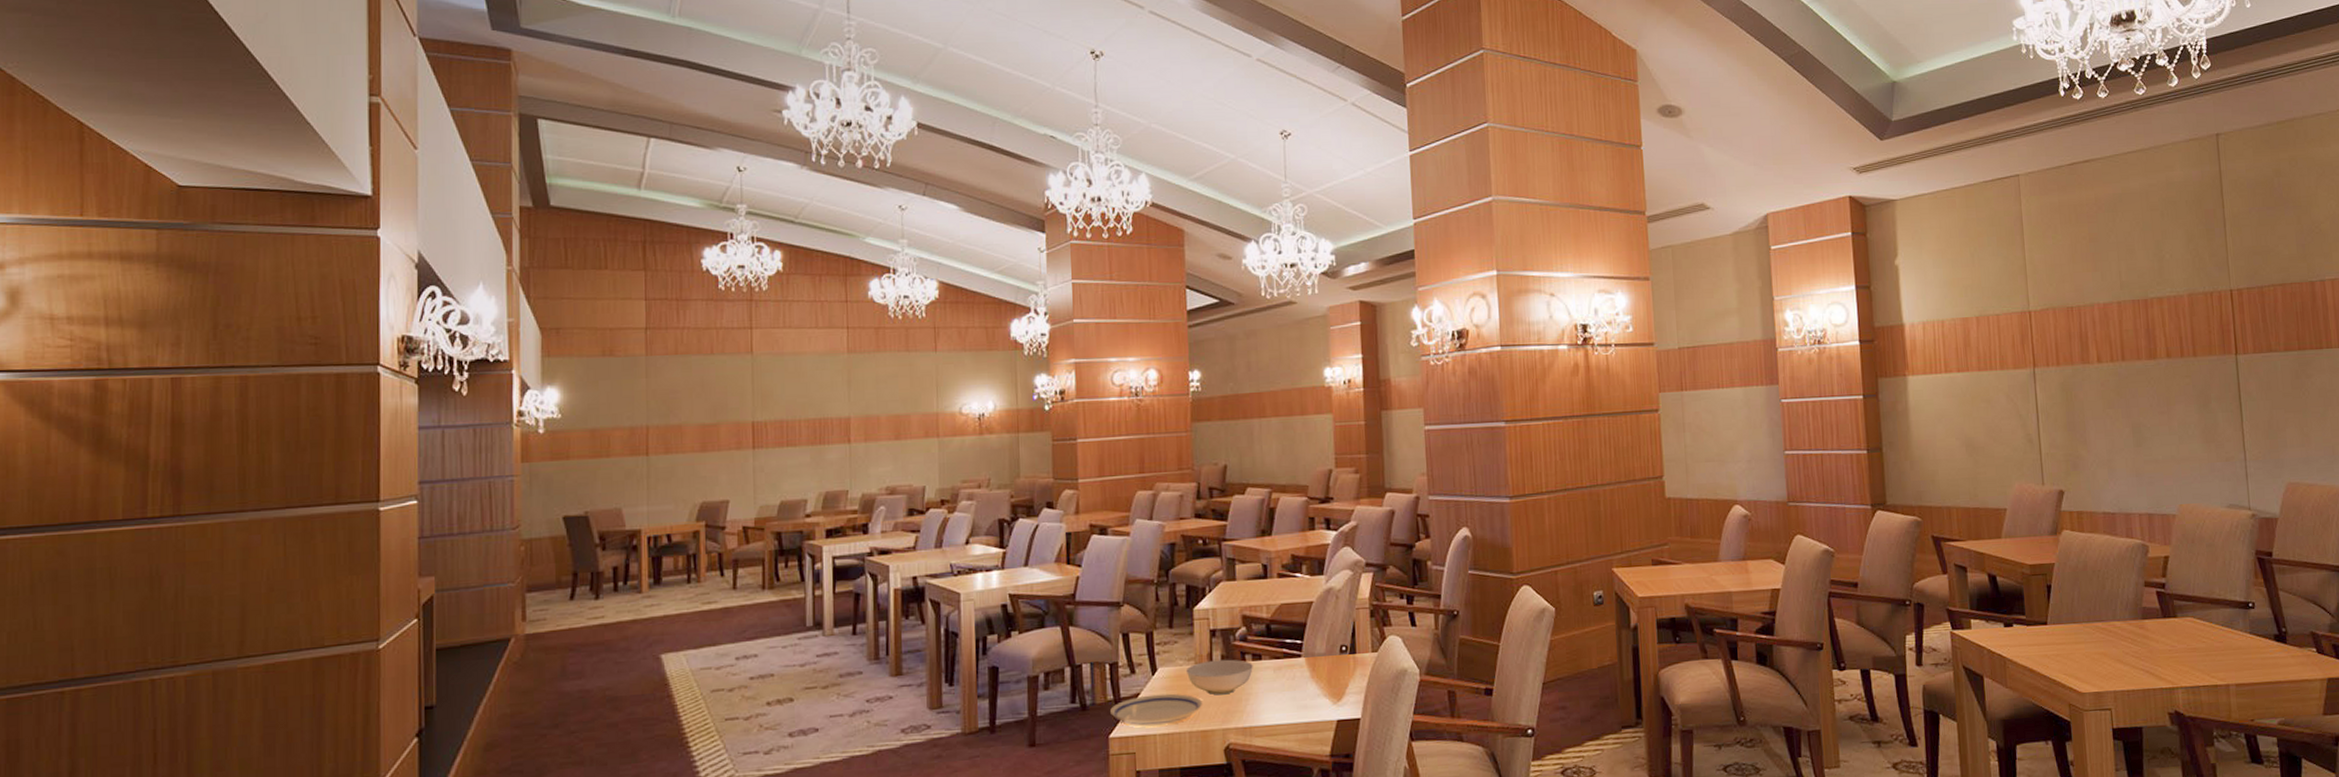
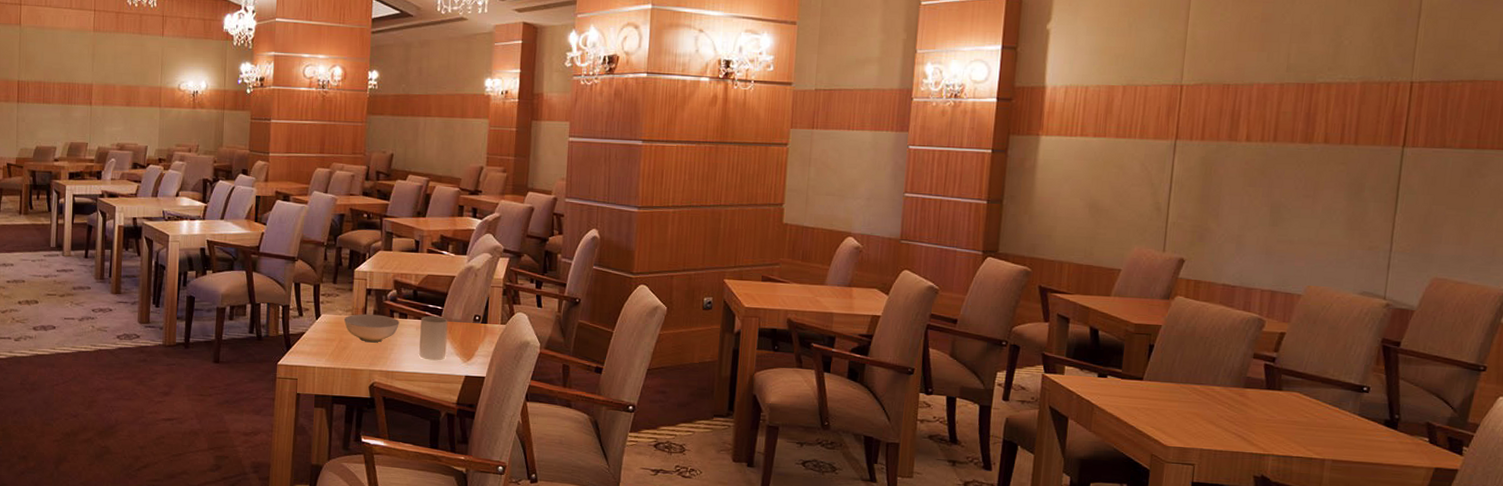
plate: present [1110,693,1203,727] -> none [280,335,356,361]
cup: none [1278,652,1312,708] -> present [419,316,448,361]

